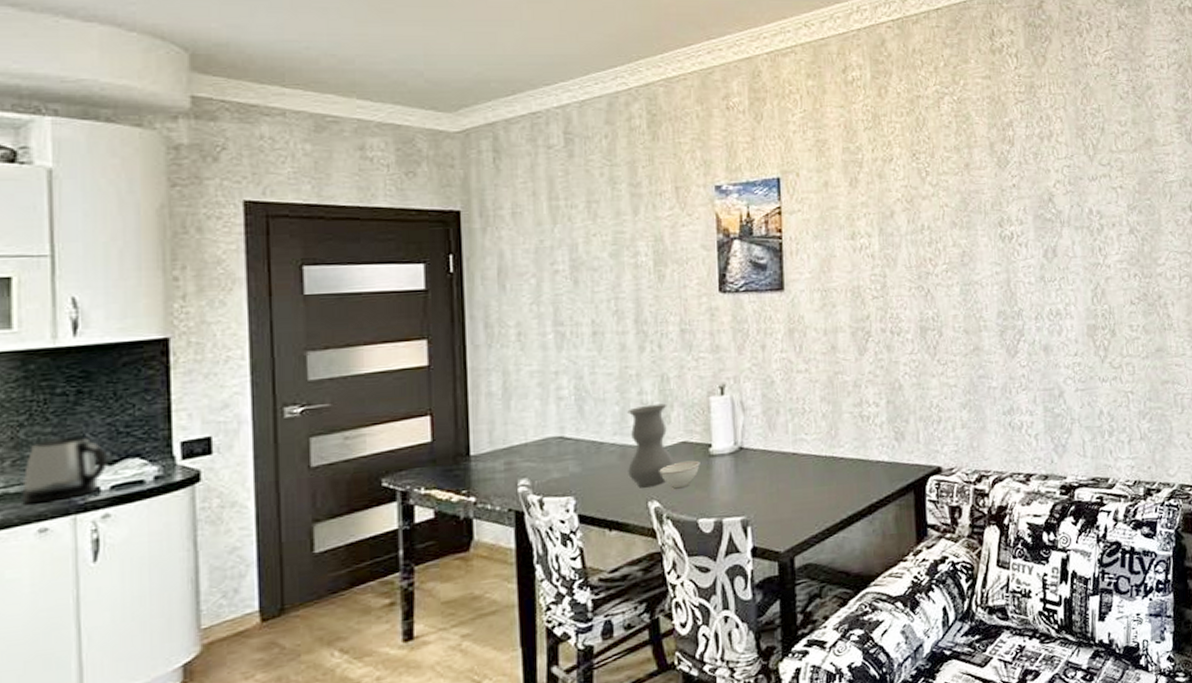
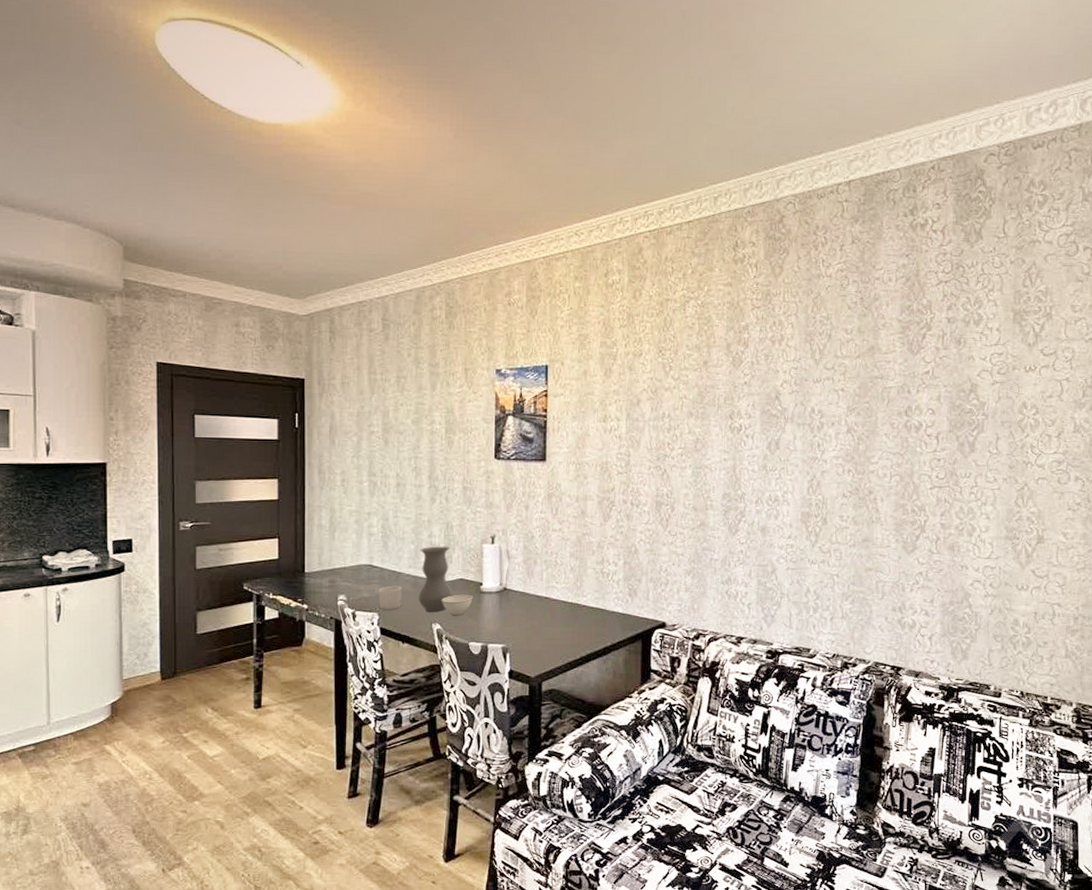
kettle: present [22,436,109,505] -> none [14,529,68,576]
mug: none [574,459,606,494] -> present [379,585,402,612]

